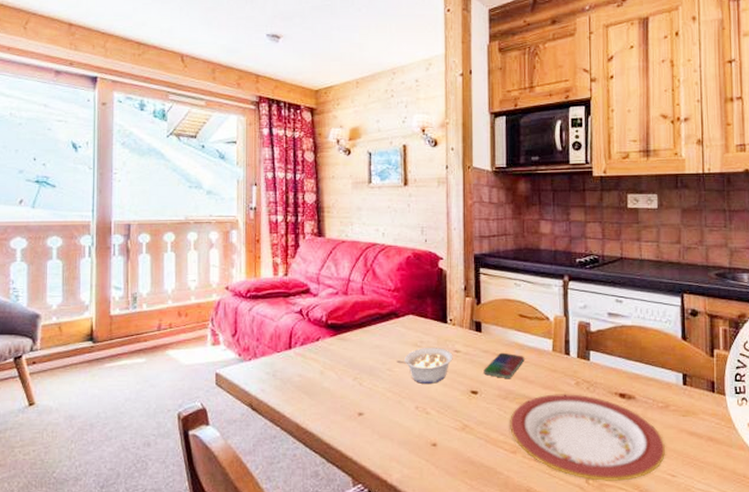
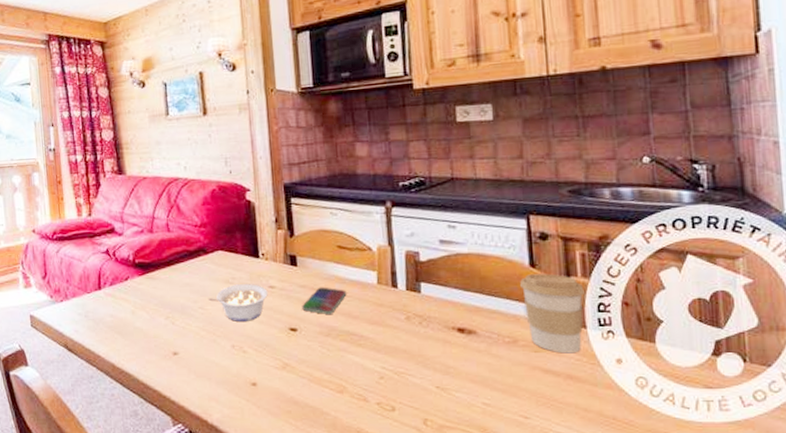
plate: present [510,394,666,481] -> none [334,329,516,423]
coffee cup: none [673,346,725,418] -> present [520,273,585,354]

